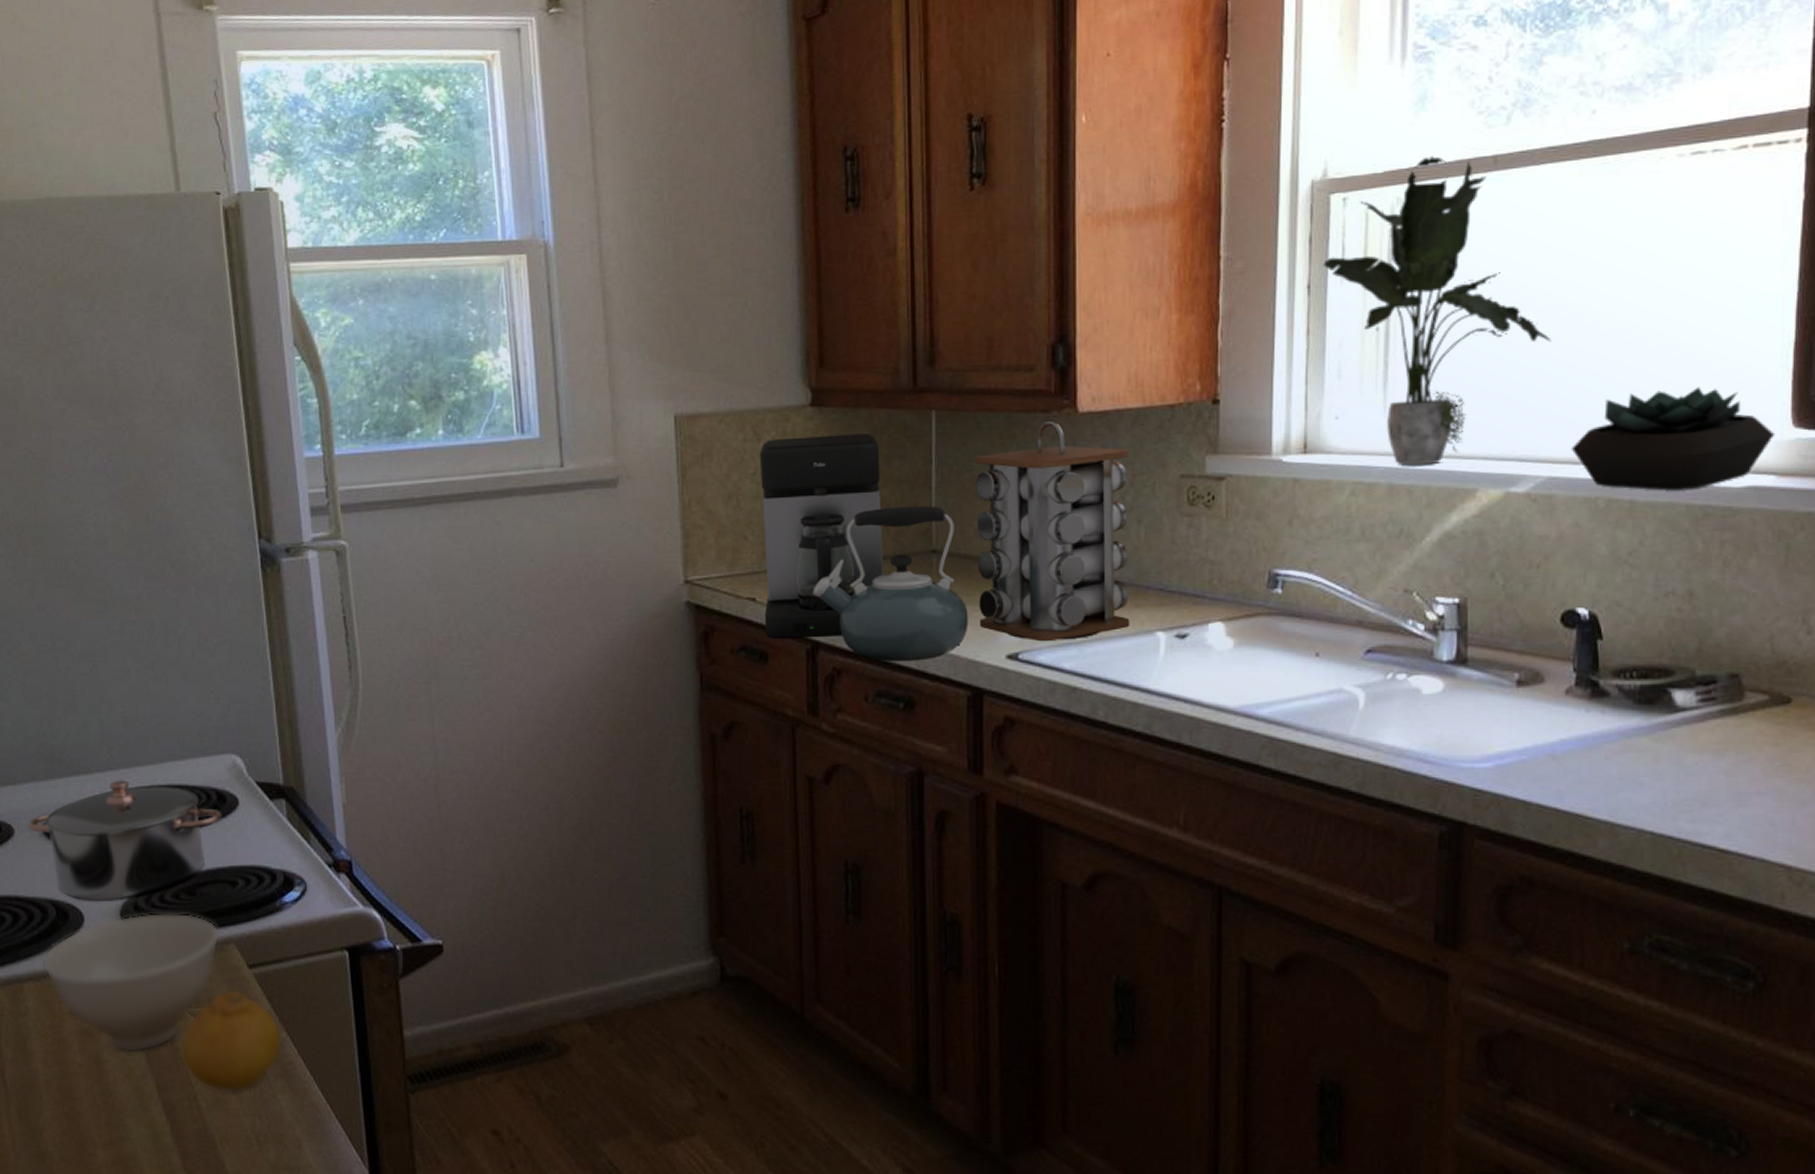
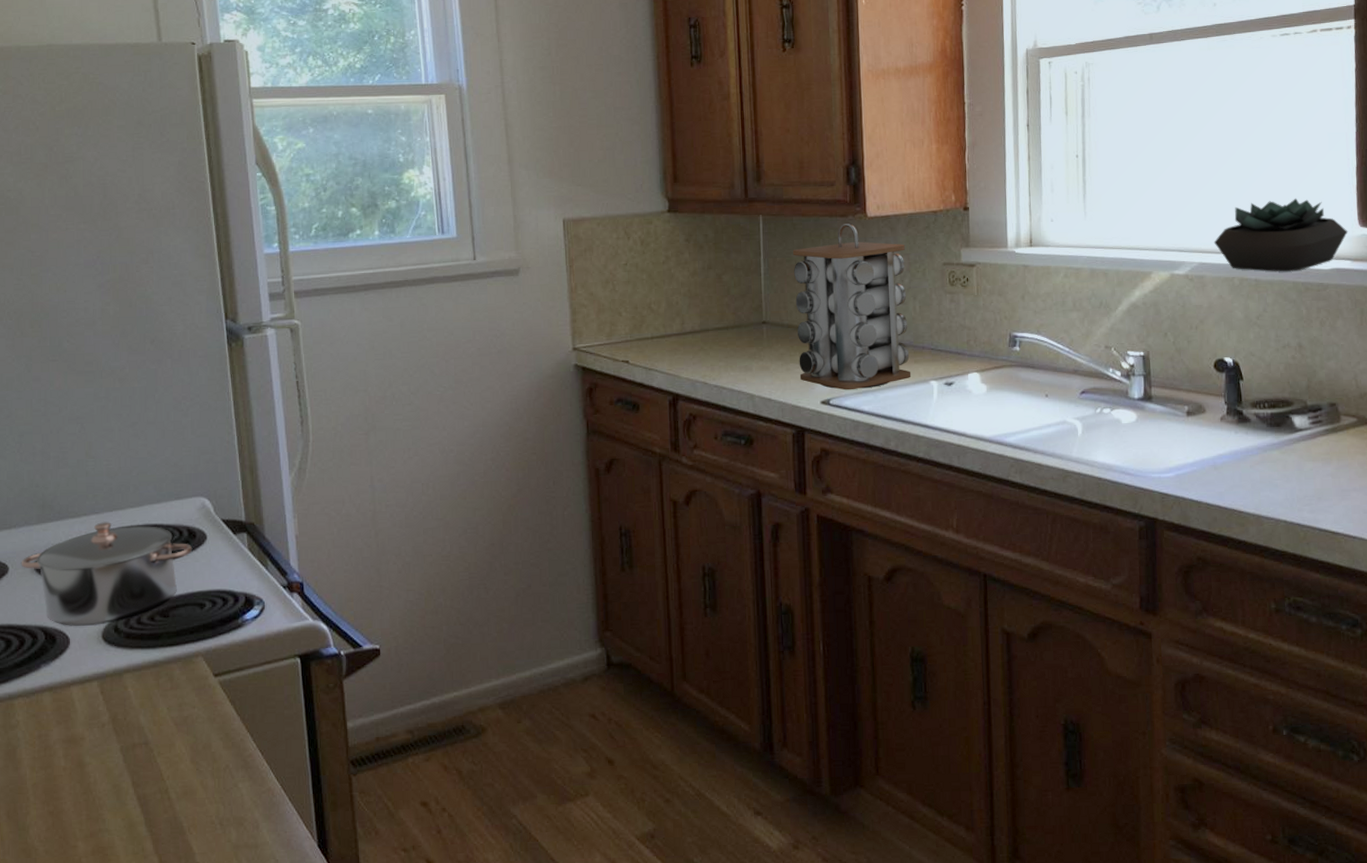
bowl: present [42,912,220,1053] -> none [32,632,190,755]
fruit: present [180,989,283,1092] -> none [153,695,244,784]
coffee maker: present [759,433,884,640] -> none [629,233,727,393]
kettle: present [812,505,969,663] -> none [672,287,792,409]
potted plant: present [1323,156,1551,466] -> none [1037,33,1196,255]

